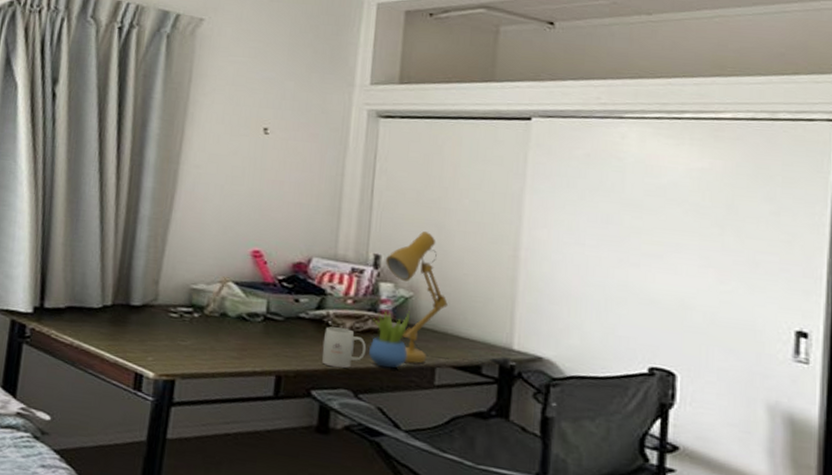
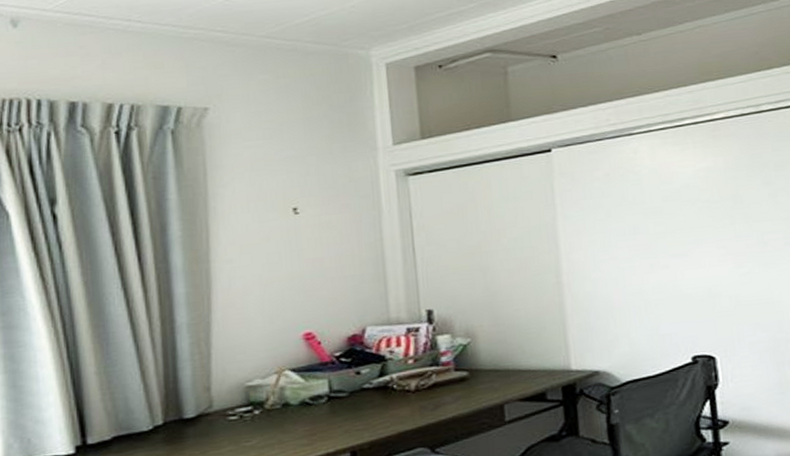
mug: present [321,326,367,369] -> none [391,388,436,430]
succulent plant: present [369,309,411,369] -> none [437,357,476,418]
desk lamp: present [386,231,517,370] -> none [439,277,578,407]

